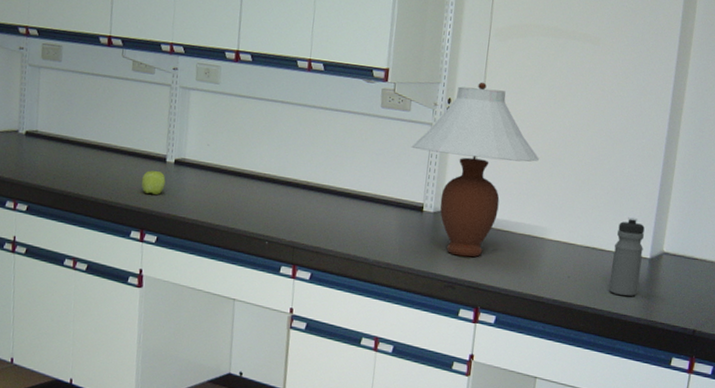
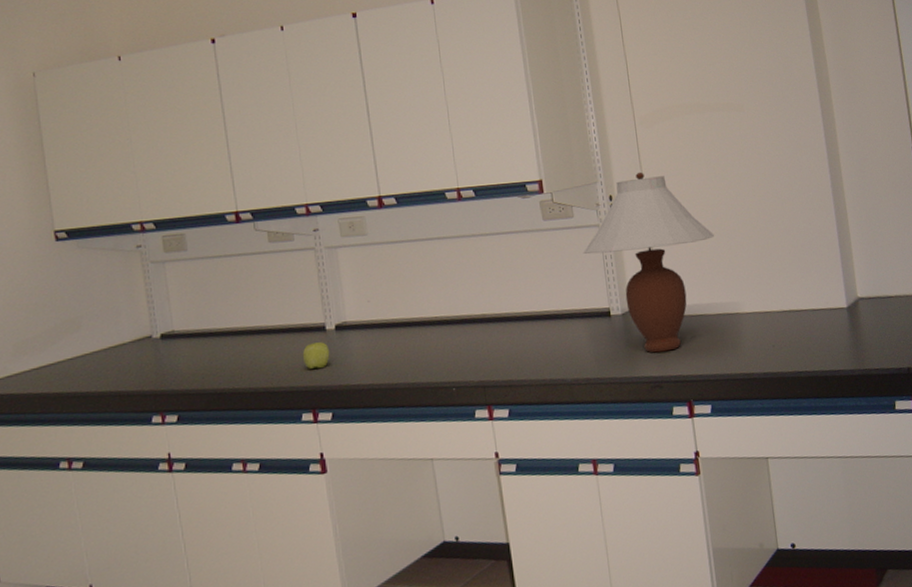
water bottle: present [608,217,645,297] -> none [808,271,845,352]

